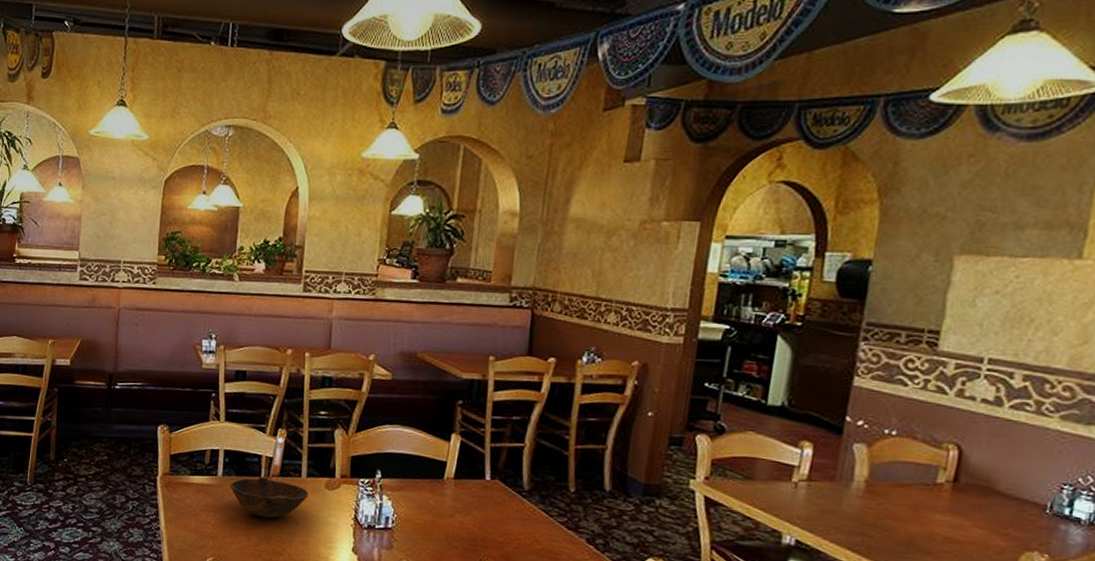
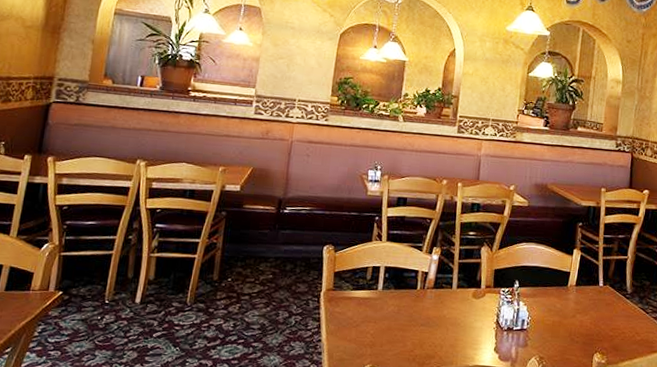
bowl: present [230,477,309,518] -> none [389,289,458,326]

